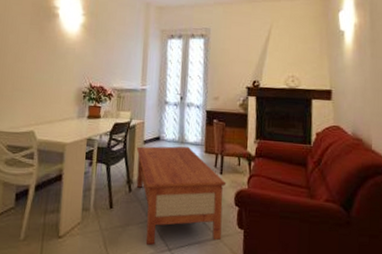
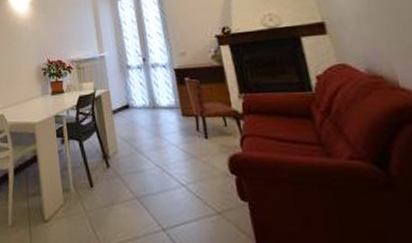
coffee table: present [136,146,227,245] -> none [106,111,223,225]

